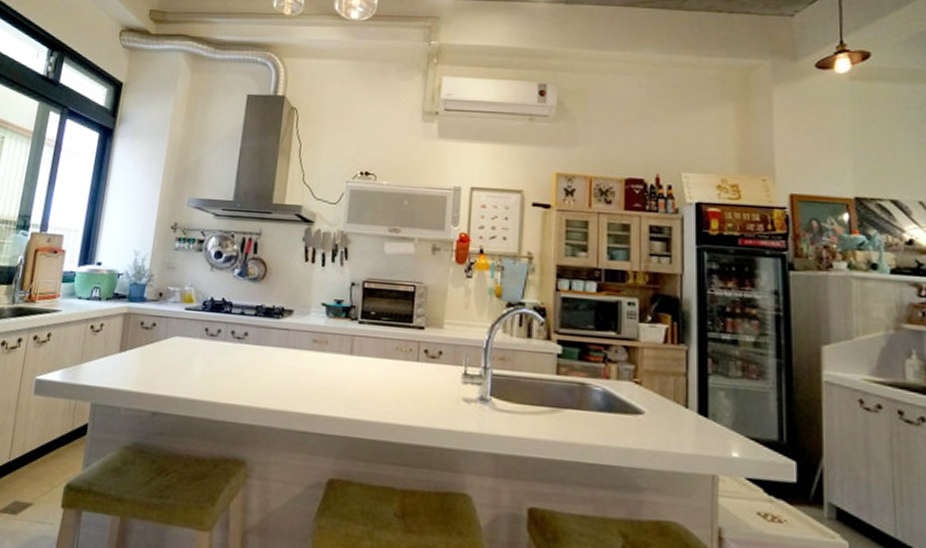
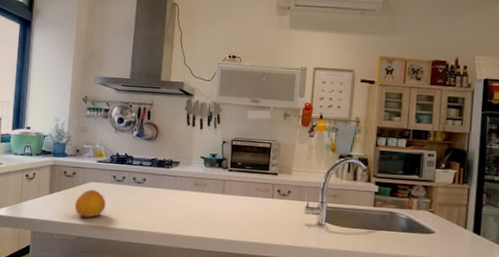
fruit: none [152,347,194,386] -> present [75,190,106,218]

